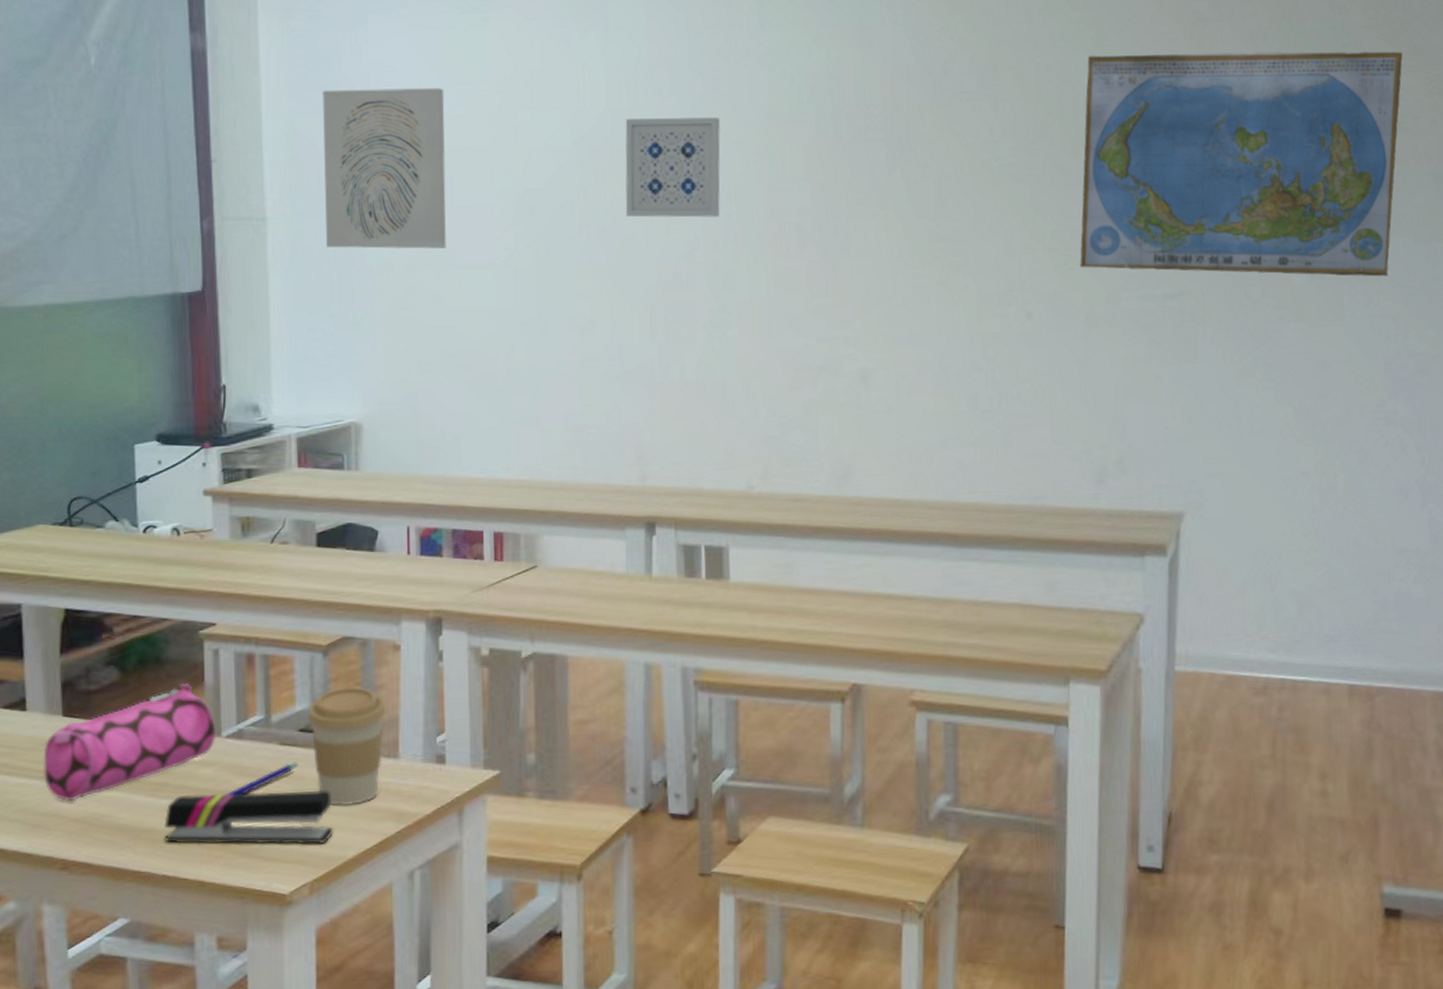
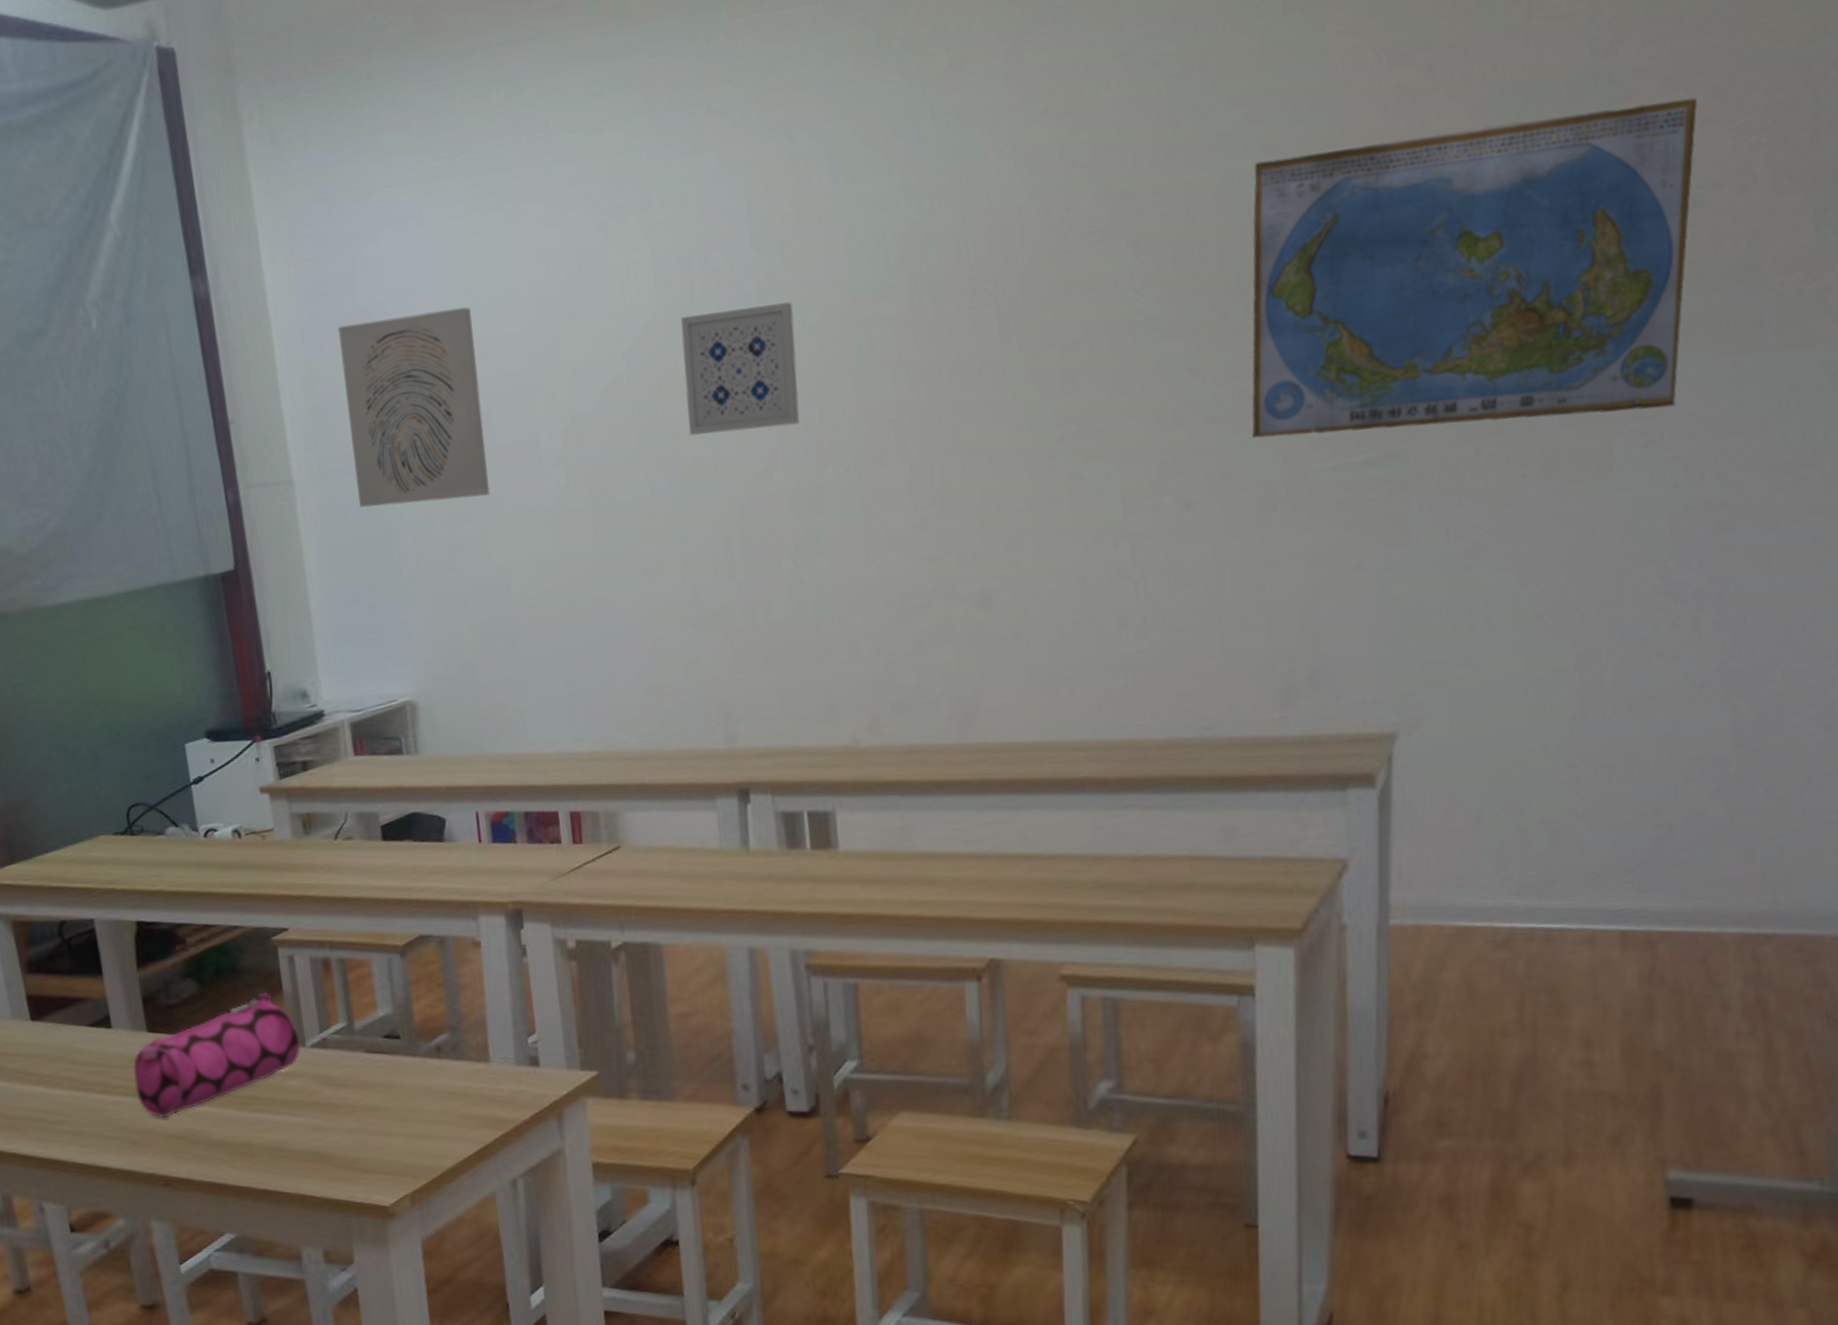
stapler: present [164,790,334,845] -> none [258,1098,430,1158]
pen: present [226,762,298,796] -> none [316,1069,387,1107]
coffee cup: present [307,686,386,806] -> none [391,987,473,1115]

